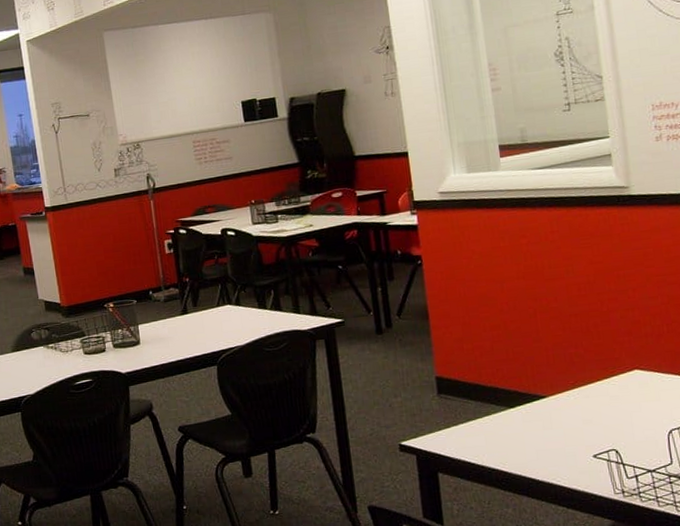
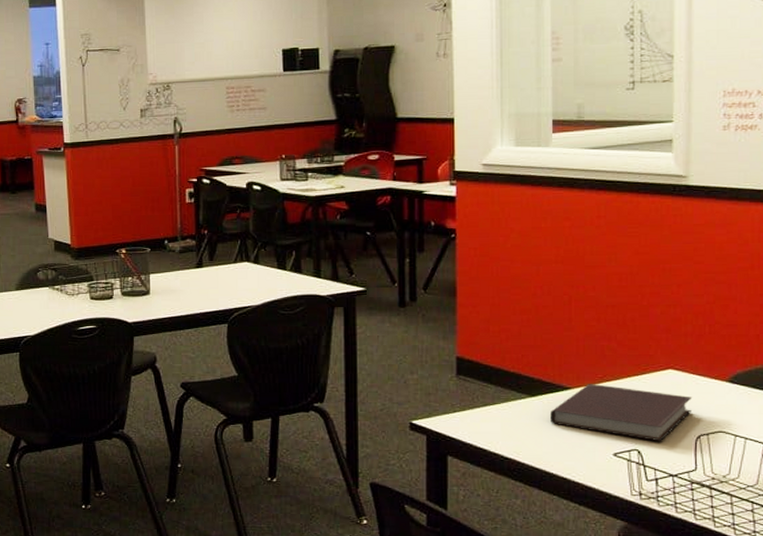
notebook: none [529,390,662,440] -> present [550,384,693,442]

